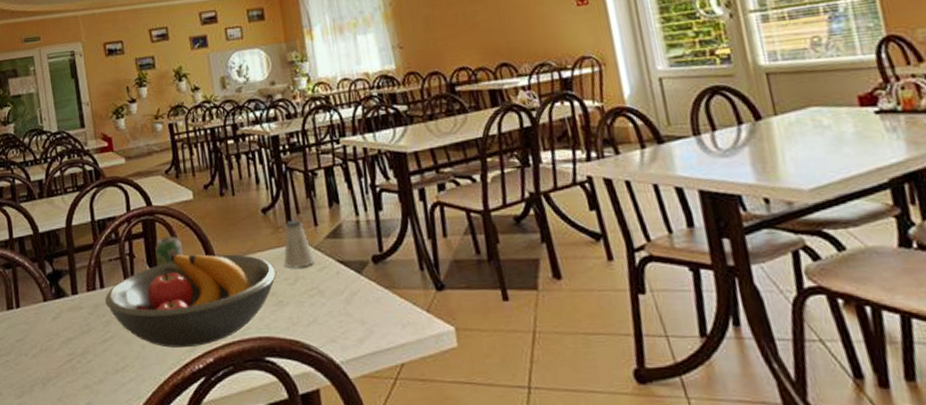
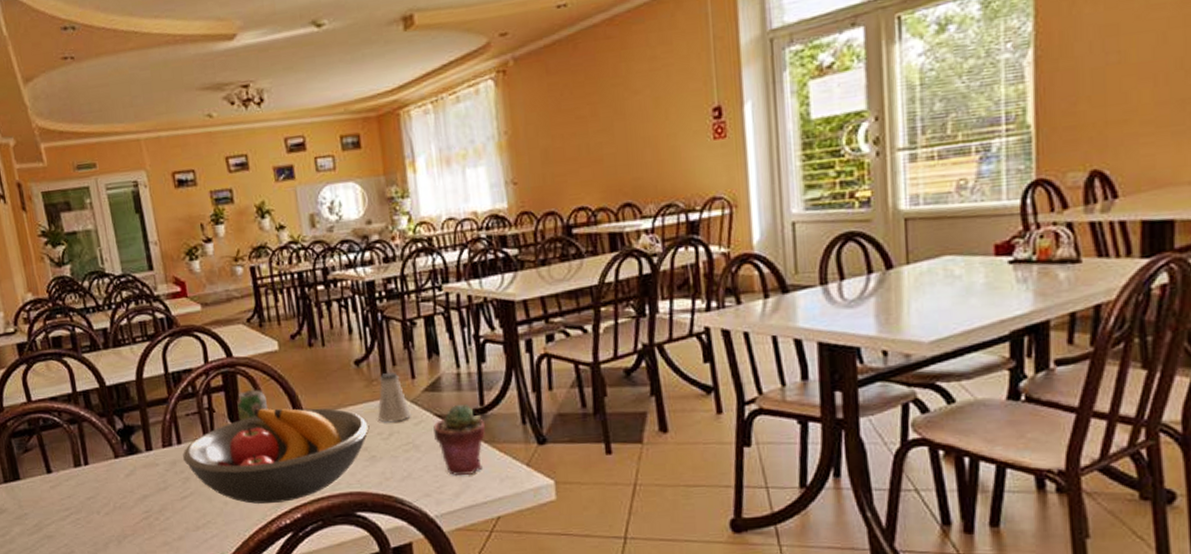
potted succulent: none [336,251,386,322] -> present [433,405,485,477]

